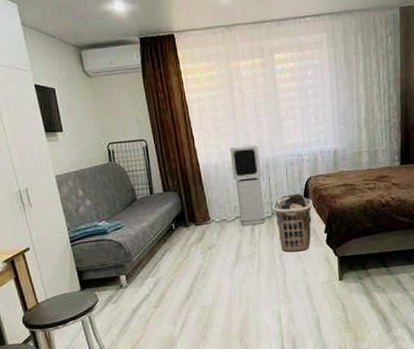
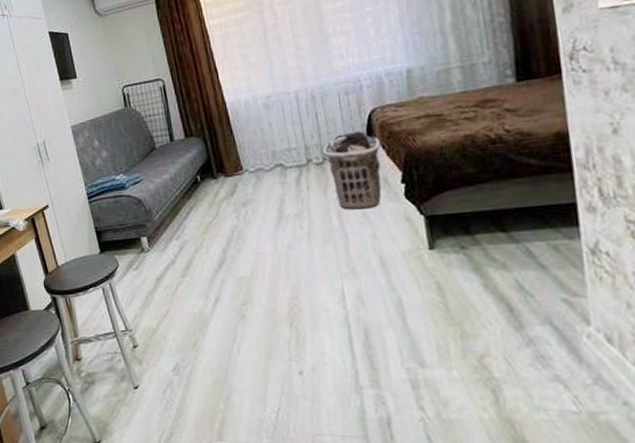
air purifier: present [230,144,266,226] -> none [262,72,316,177]

